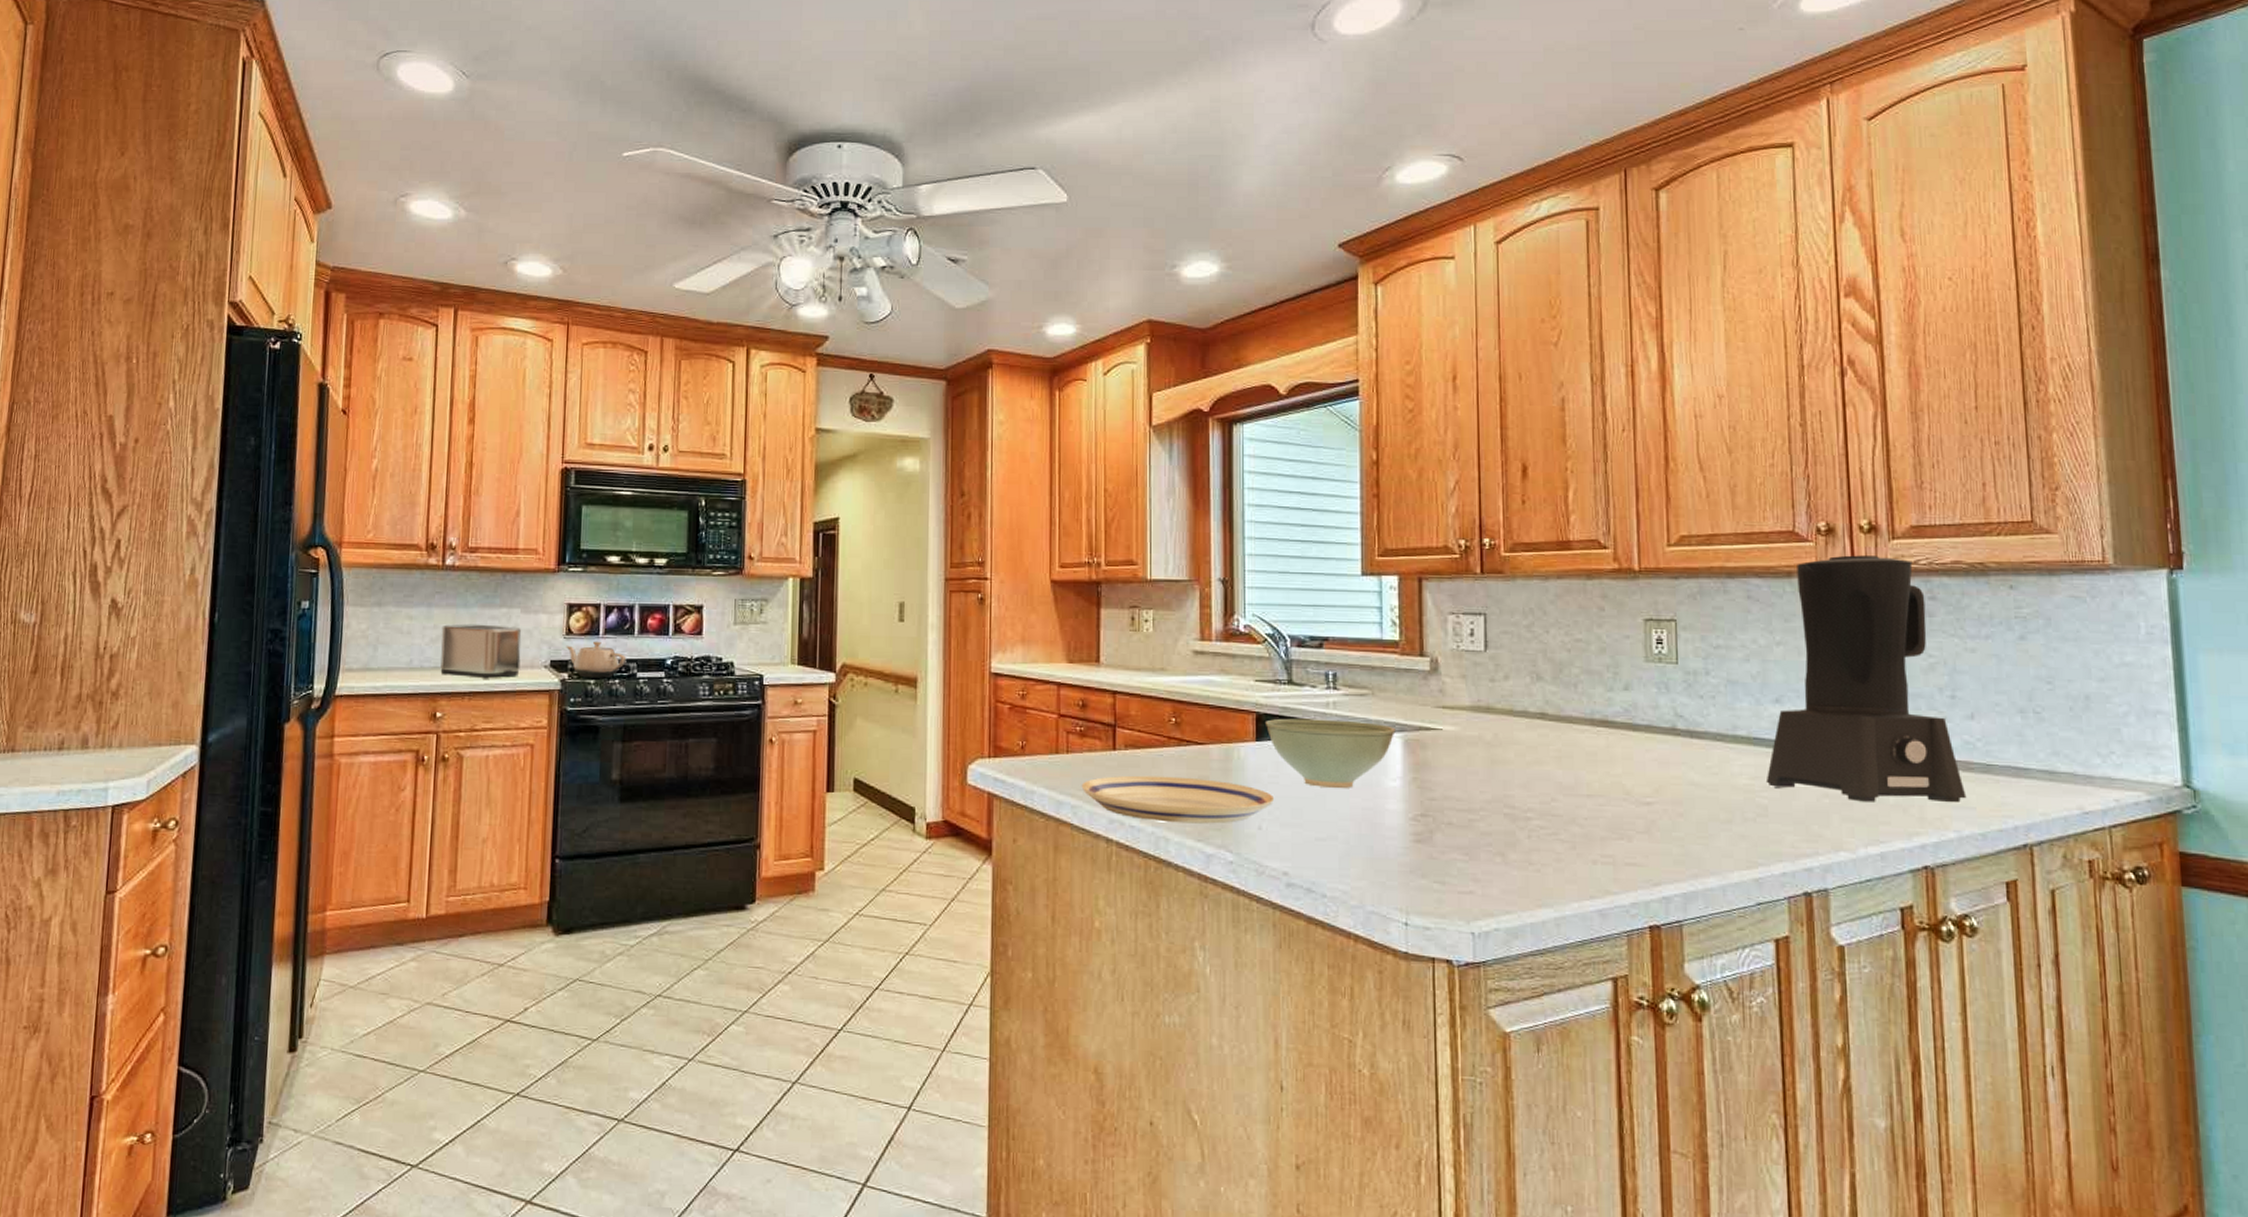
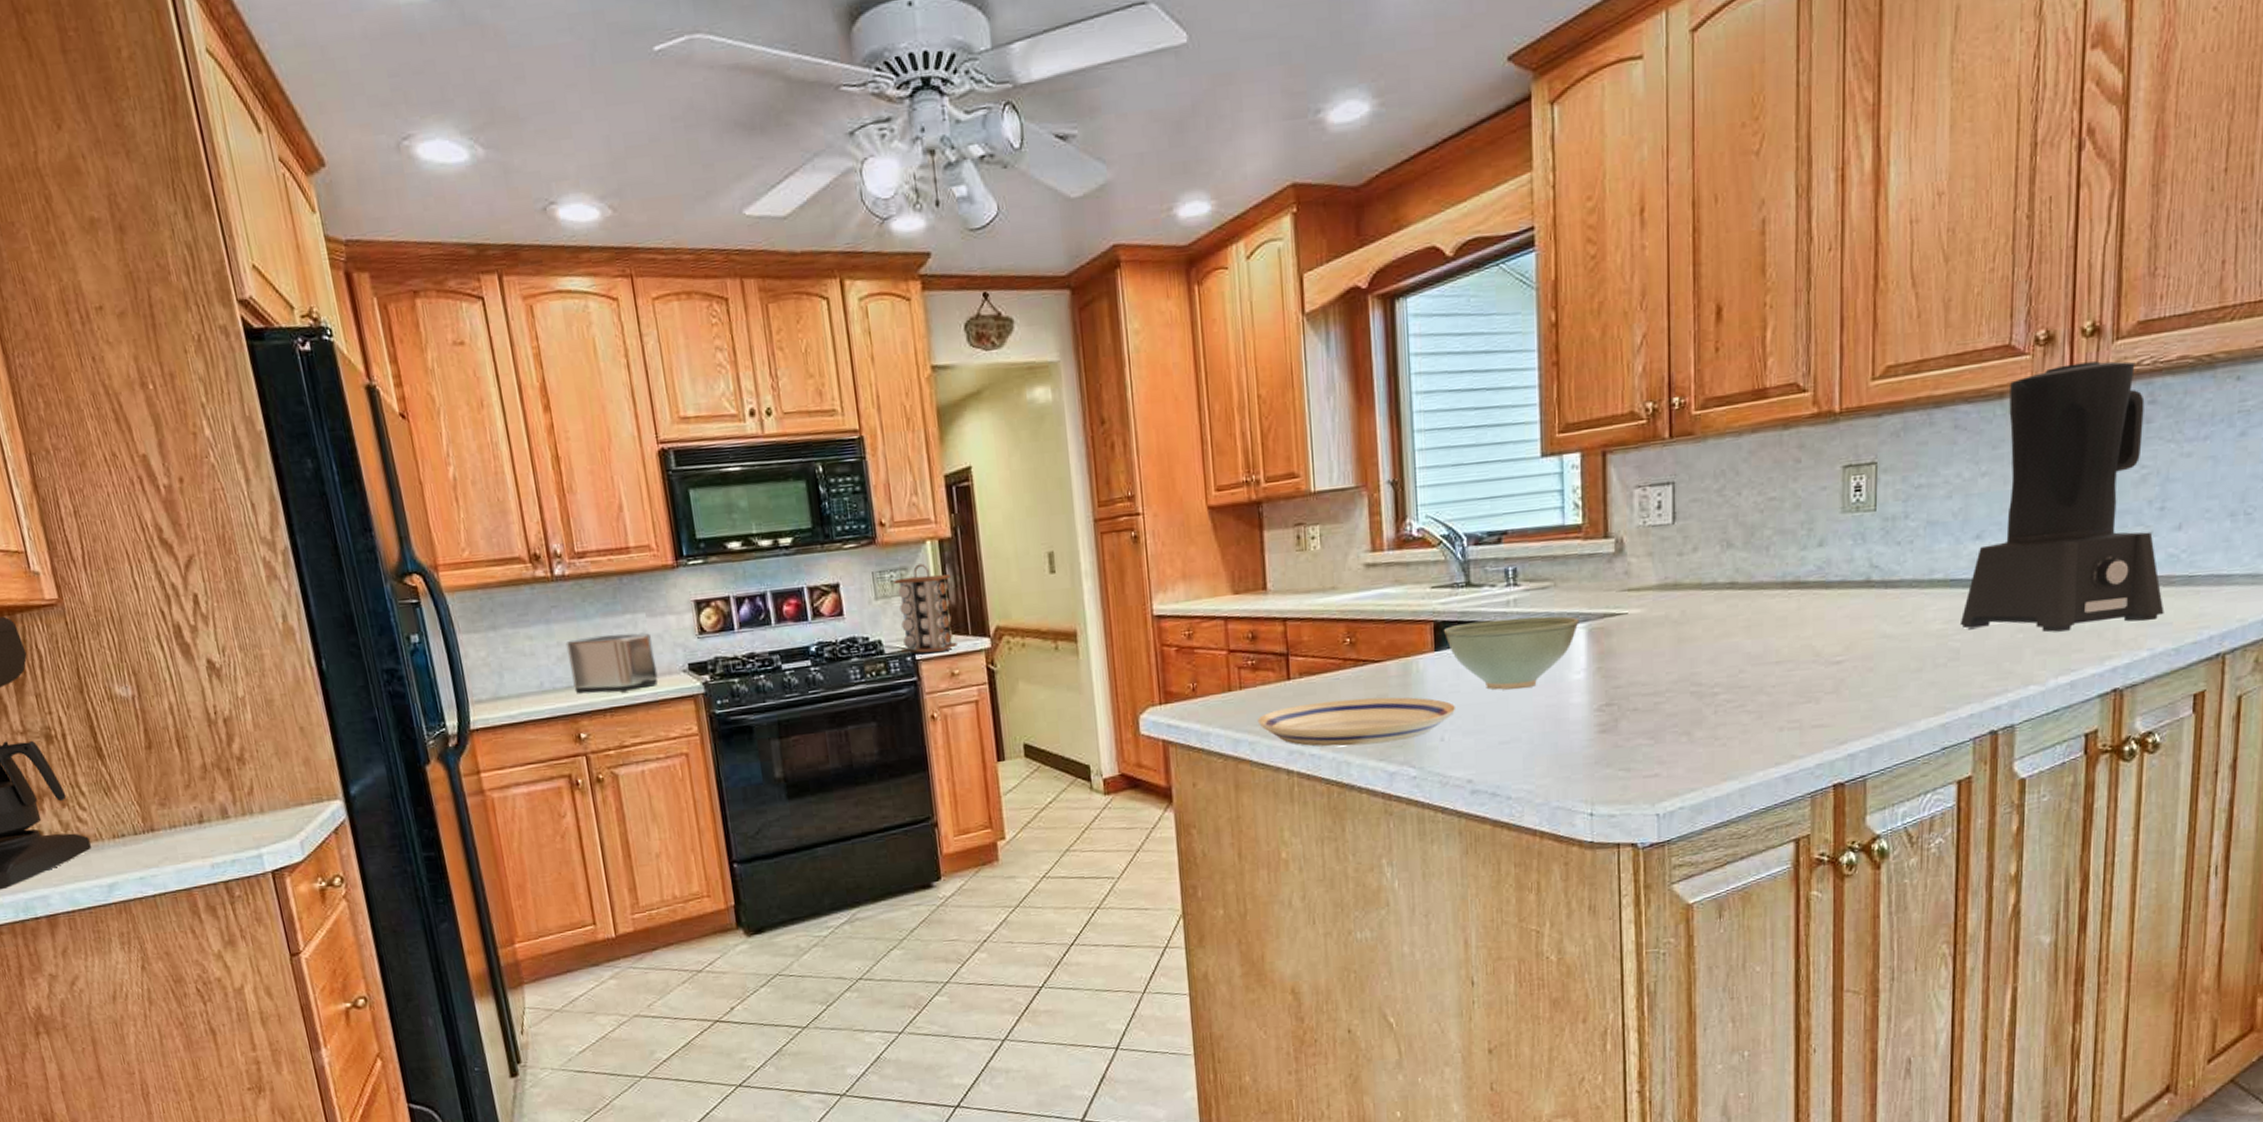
teapot: present [566,641,626,678] -> none [701,636,767,678]
spice rack: none [750,597,807,681] -> present [893,563,957,655]

